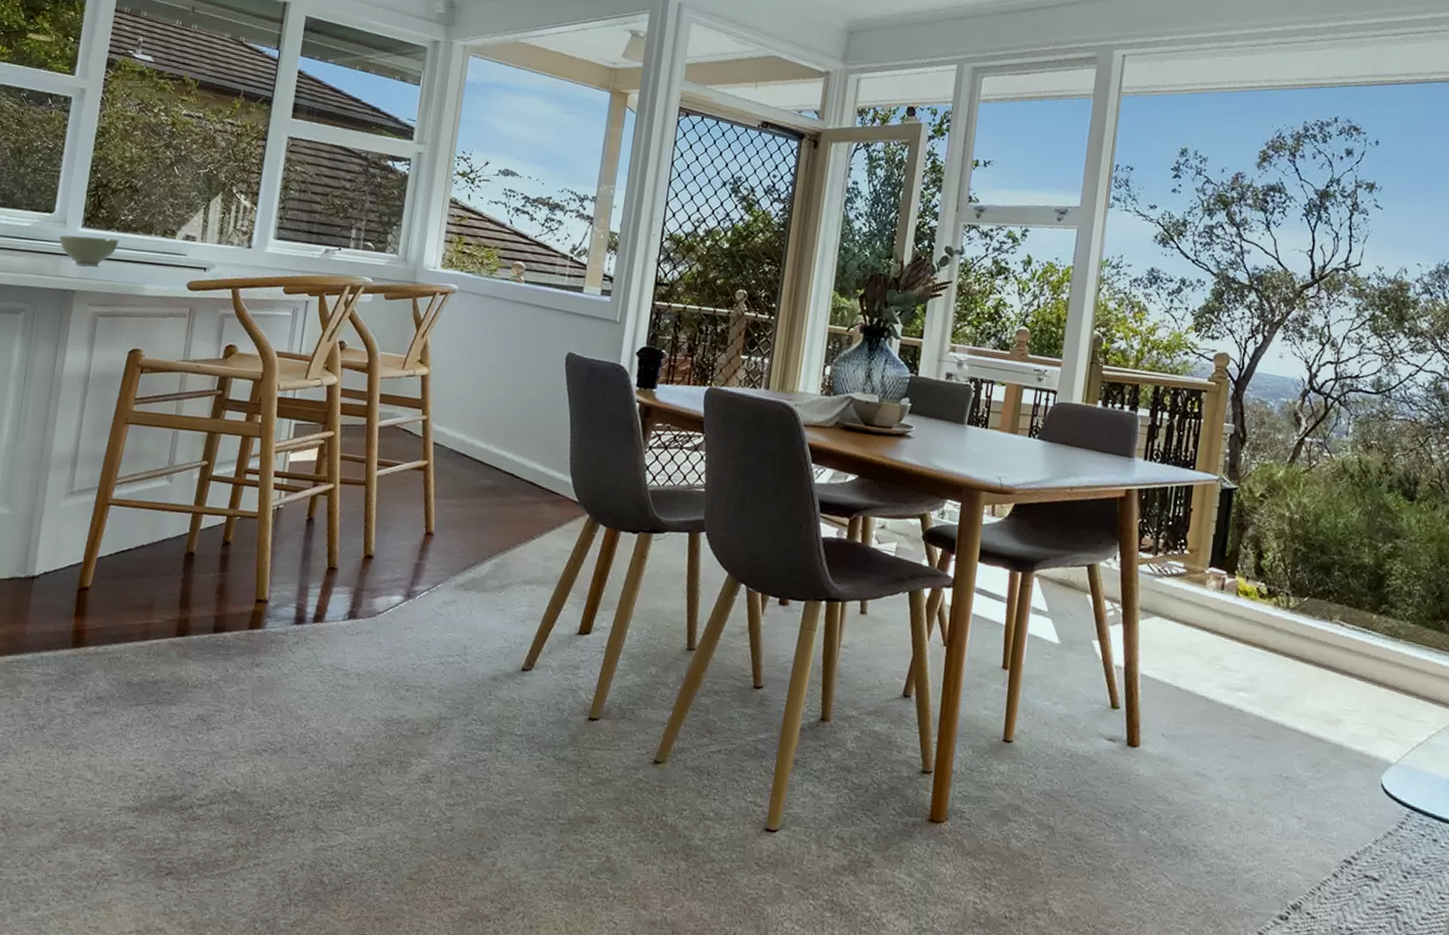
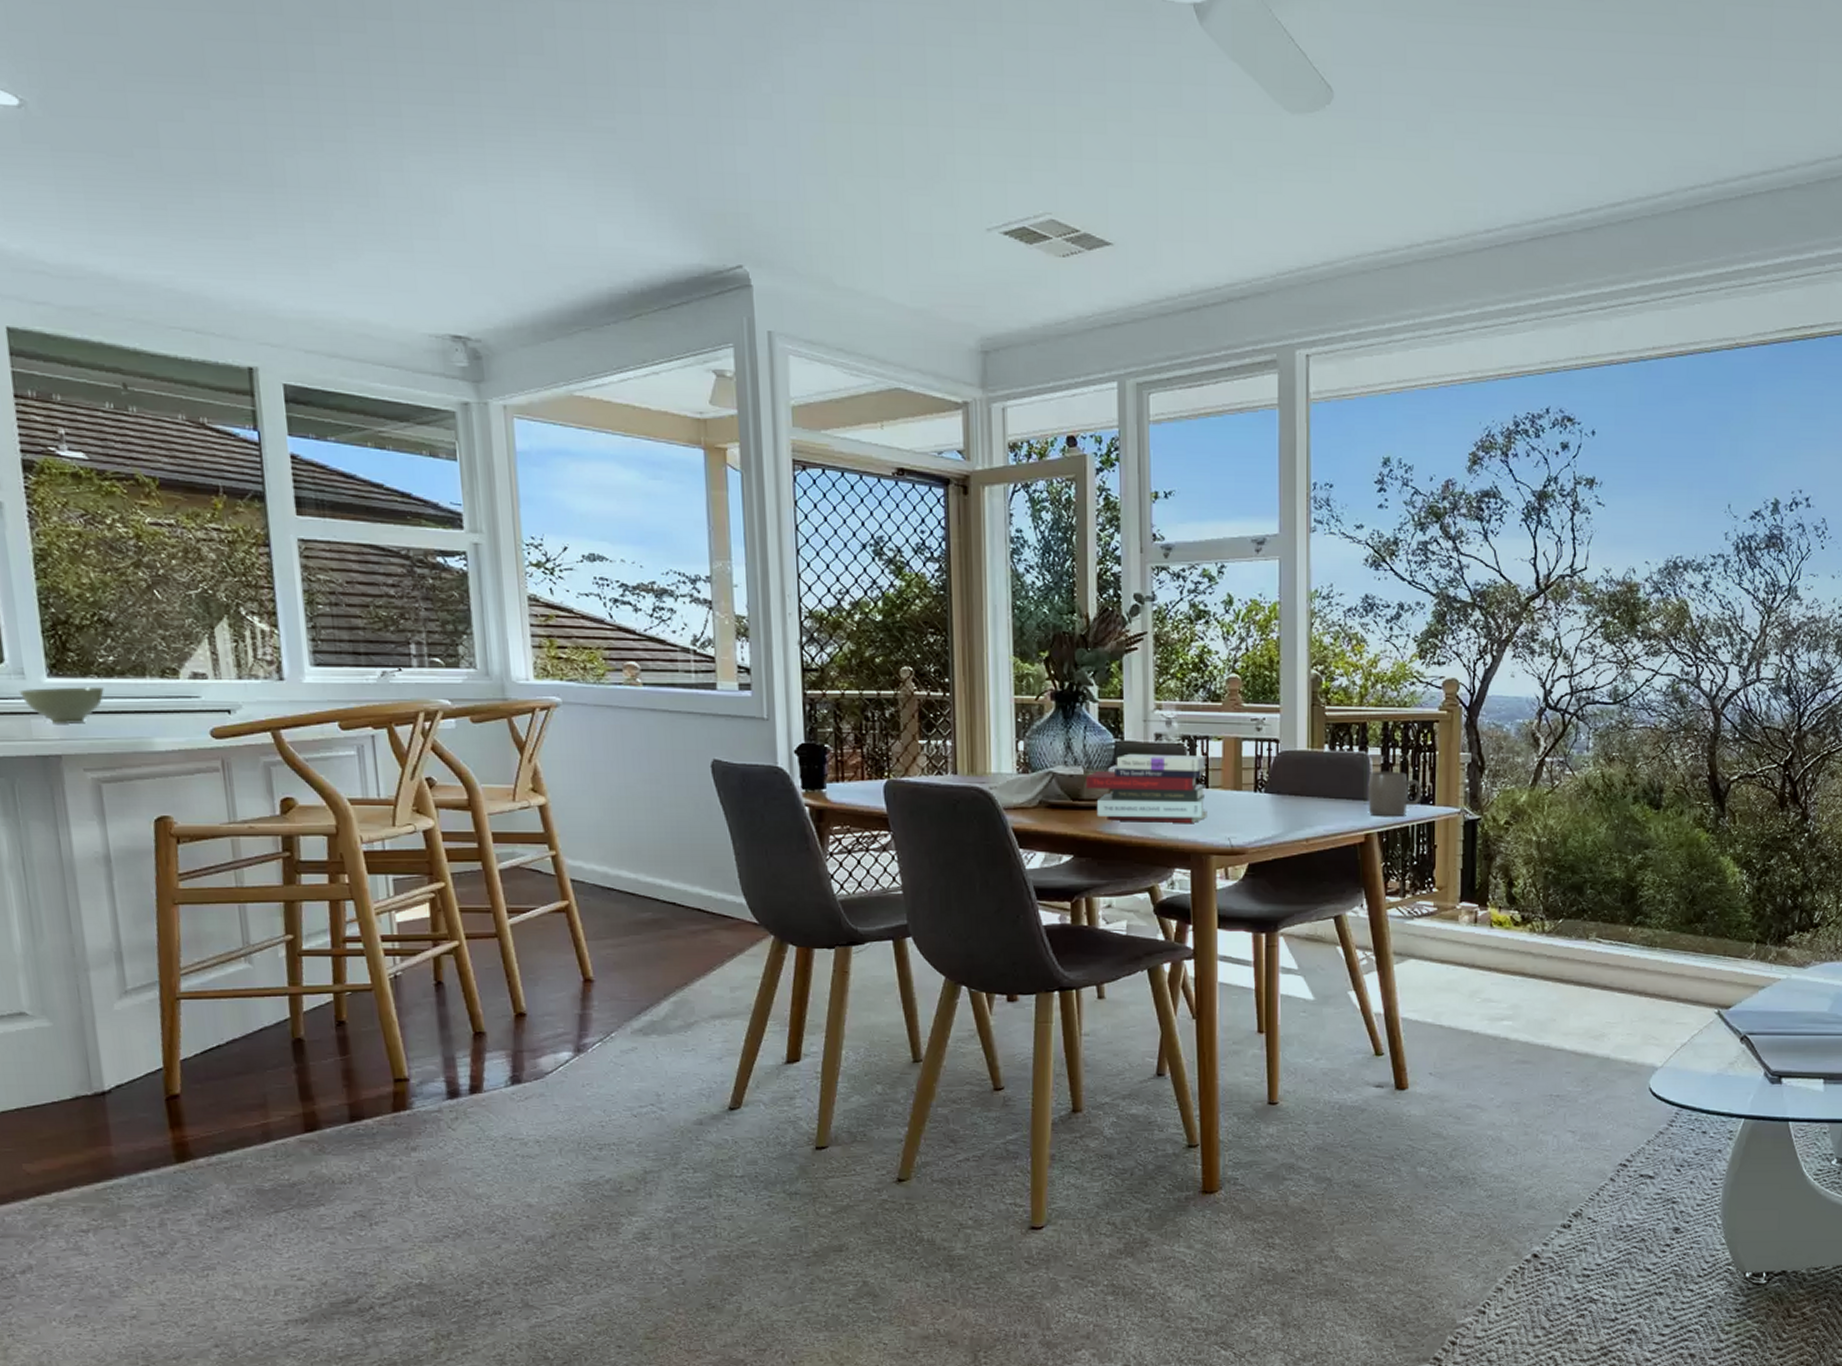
books: none [878,388,989,459] -> present [1085,753,1208,823]
mug: none [1132,431,1185,477] -> present [1368,770,1422,816]

